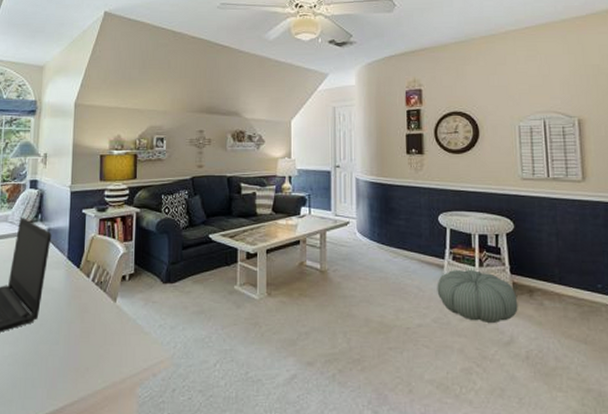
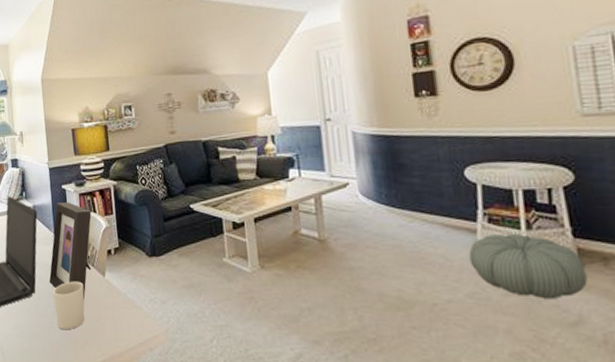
picture frame: none [54,227,110,325] -> present [49,202,92,299]
mug: none [57,306,92,358] -> present [53,281,85,330]

